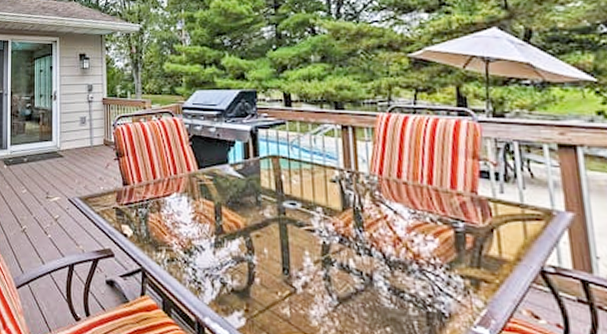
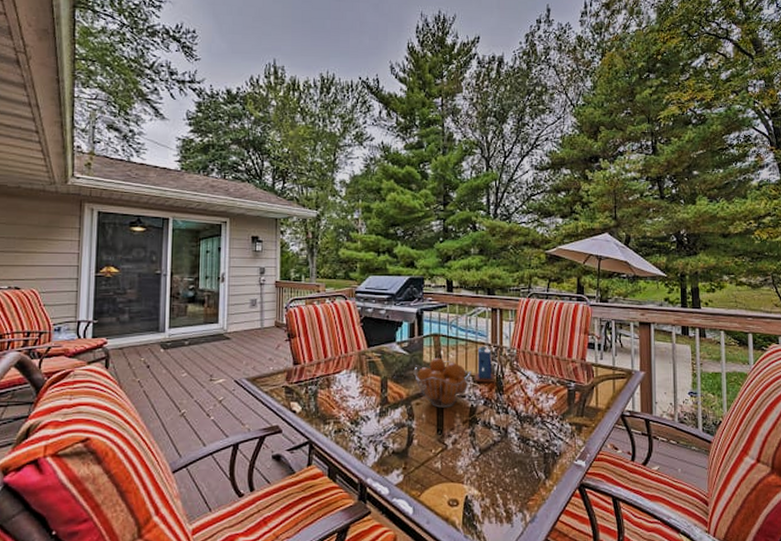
fruit basket: none [252,183,321,243] -> present [414,357,471,408]
candle: none [324,169,352,216] -> present [474,345,495,383]

